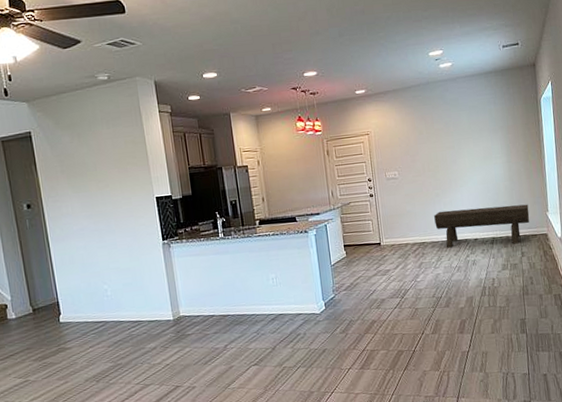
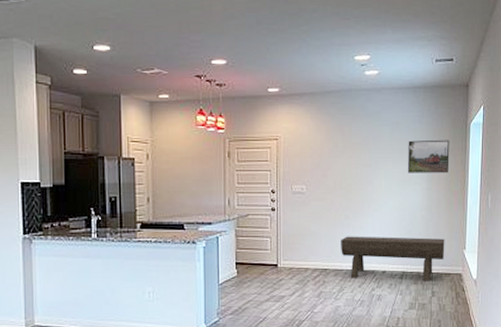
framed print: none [485,115,525,150] -> present [407,139,450,173]

